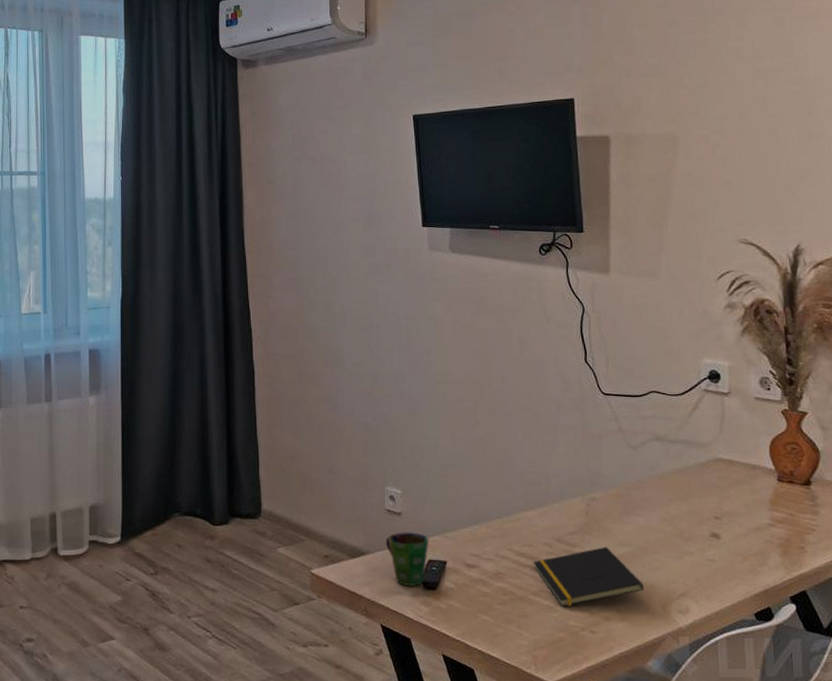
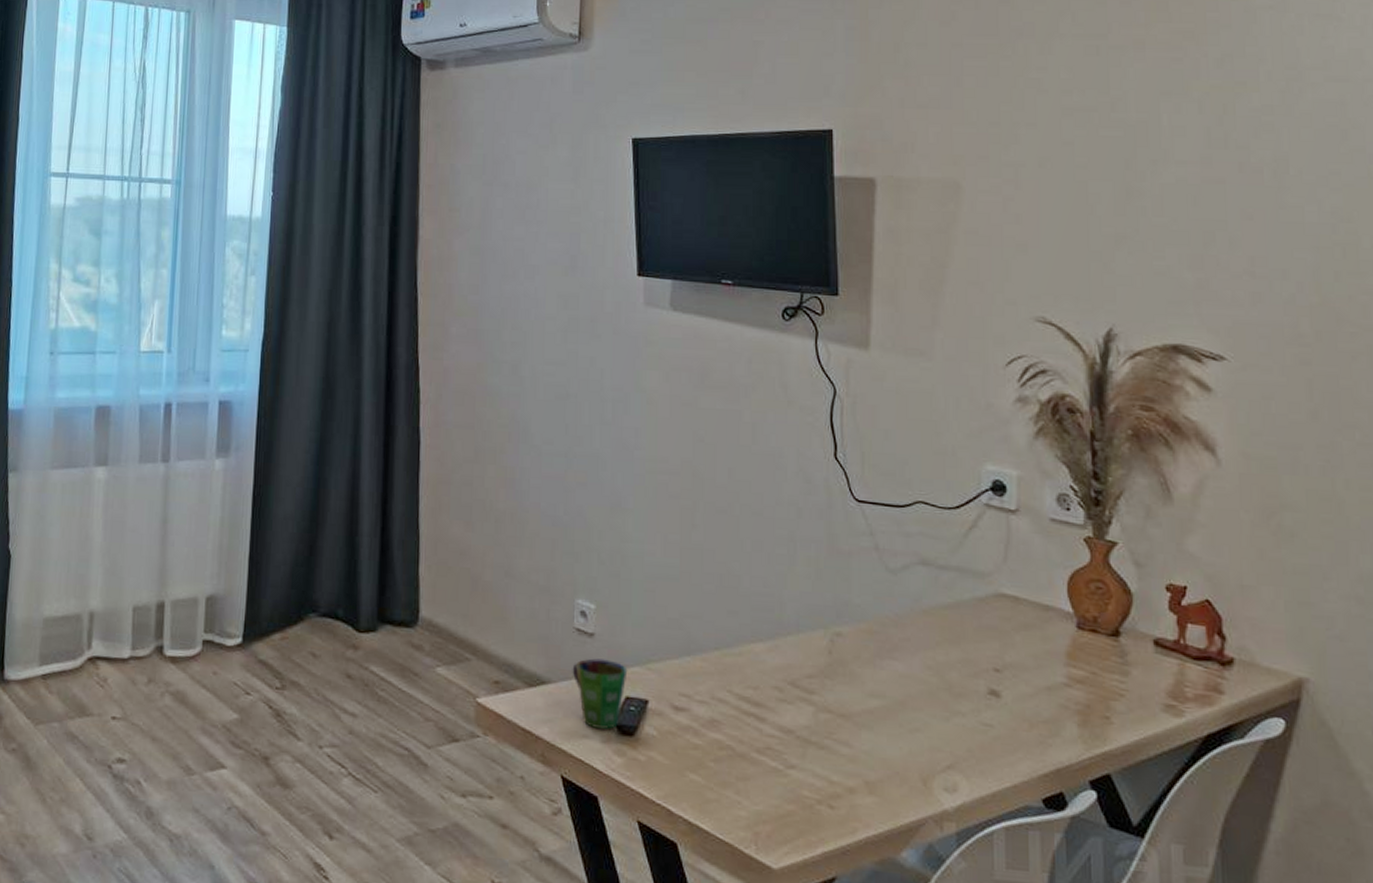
notepad: present [533,547,645,606] -> none [758,697,901,771]

